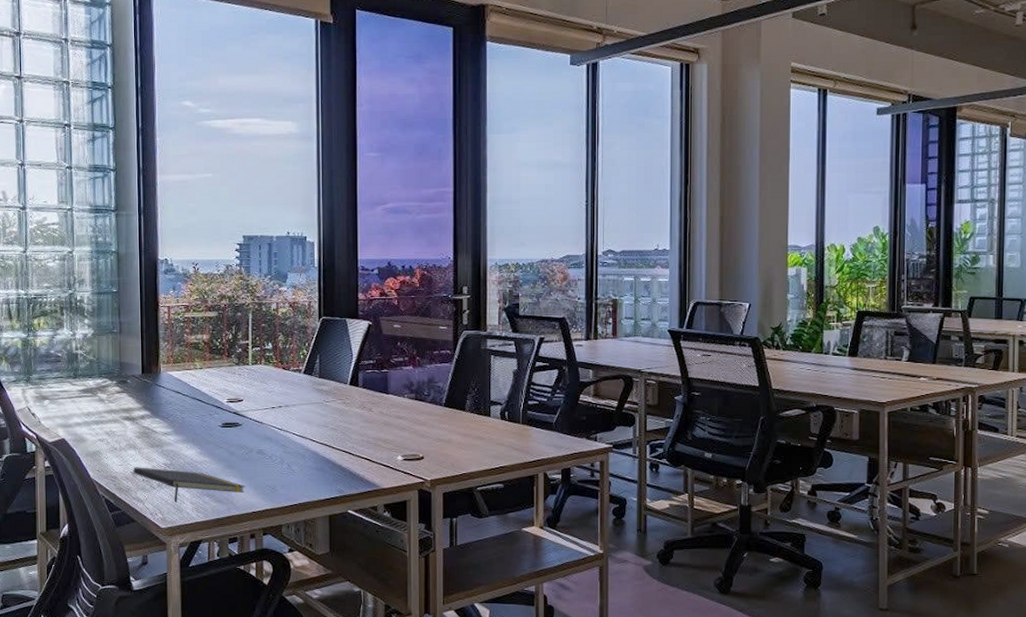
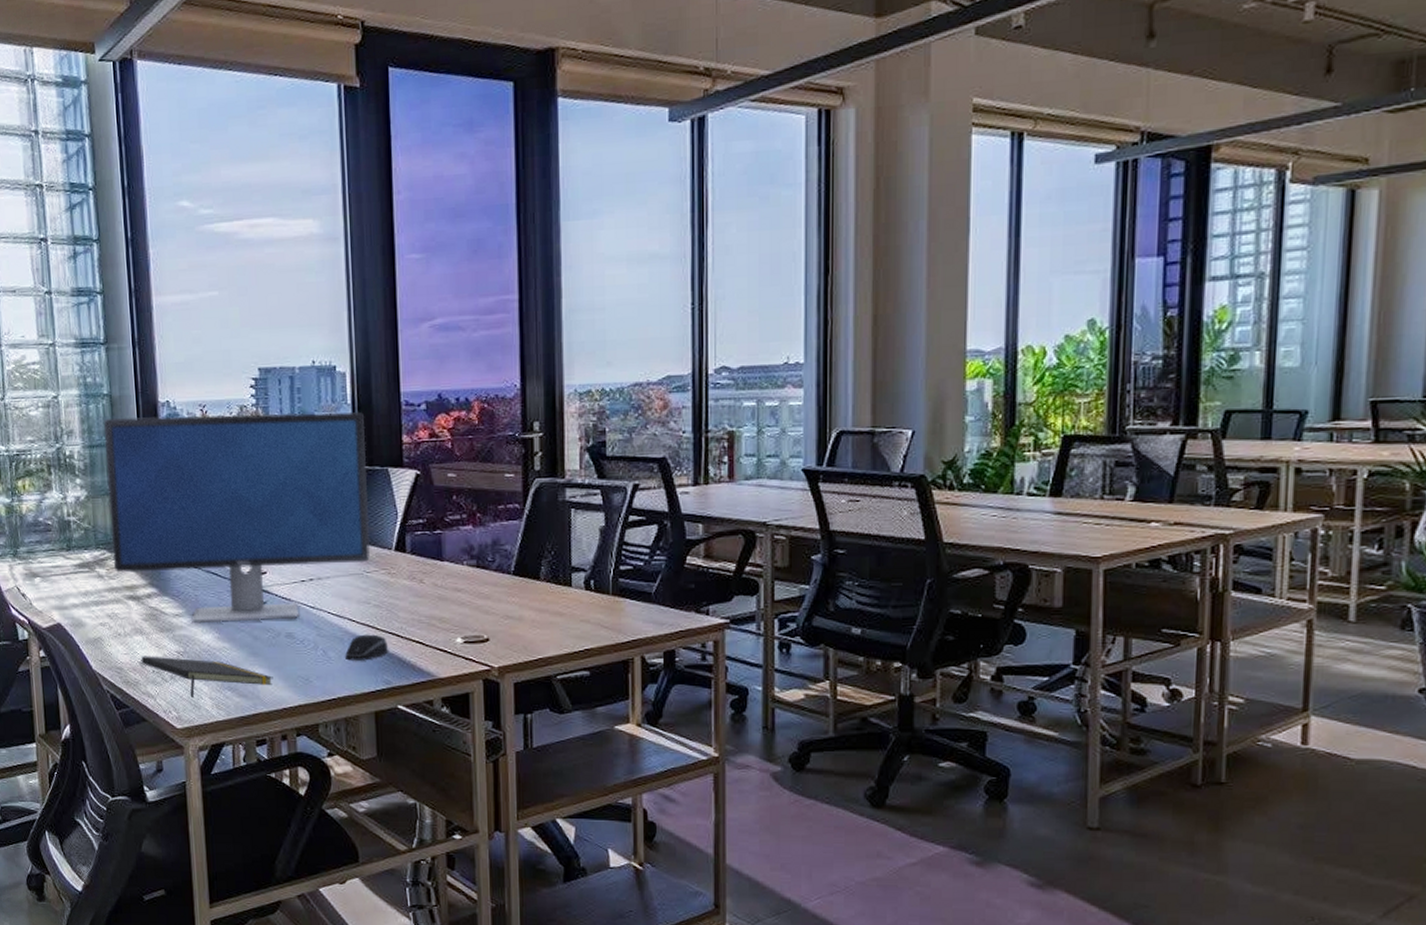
monitor: none [110,270,330,441] -> present [103,411,371,624]
computer mouse: none [306,452,341,473] -> present [345,634,388,661]

